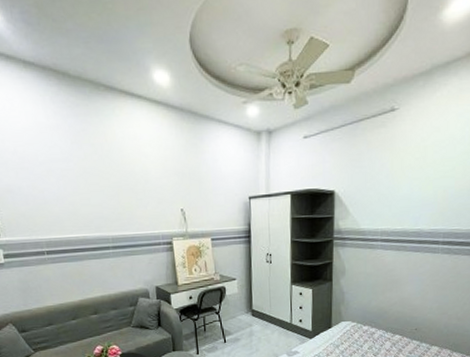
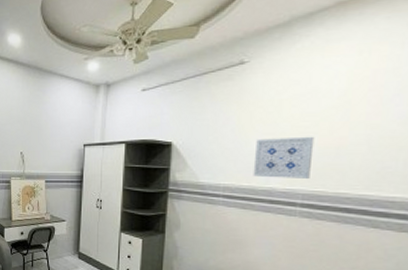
wall art: none [405,179,452,220] -> present [253,136,315,178]

